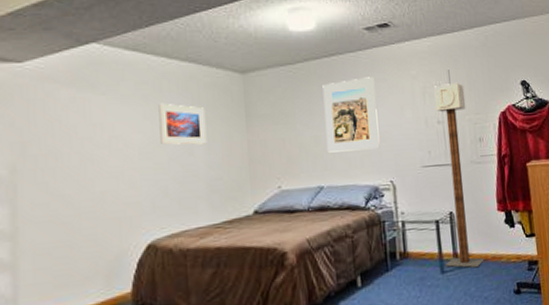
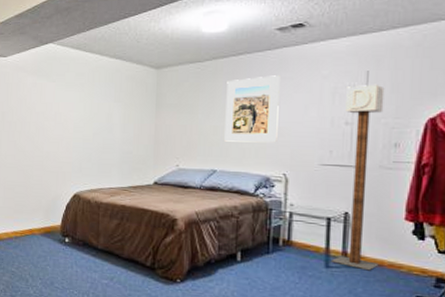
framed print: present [158,103,207,145] -> none [89,90,124,125]

